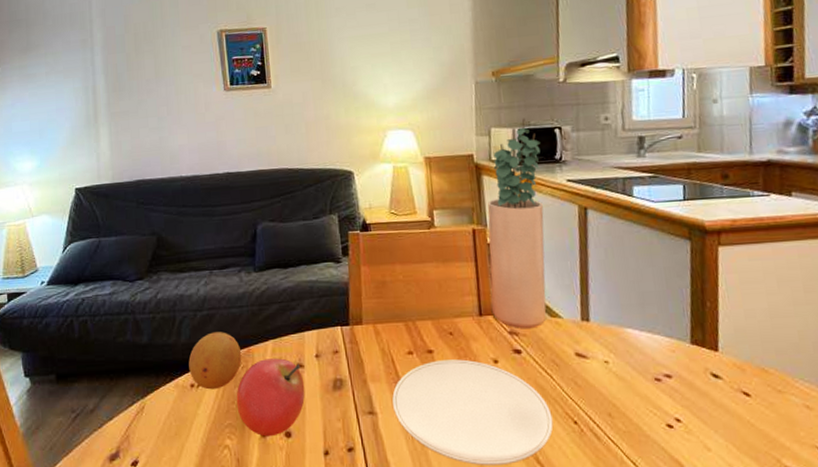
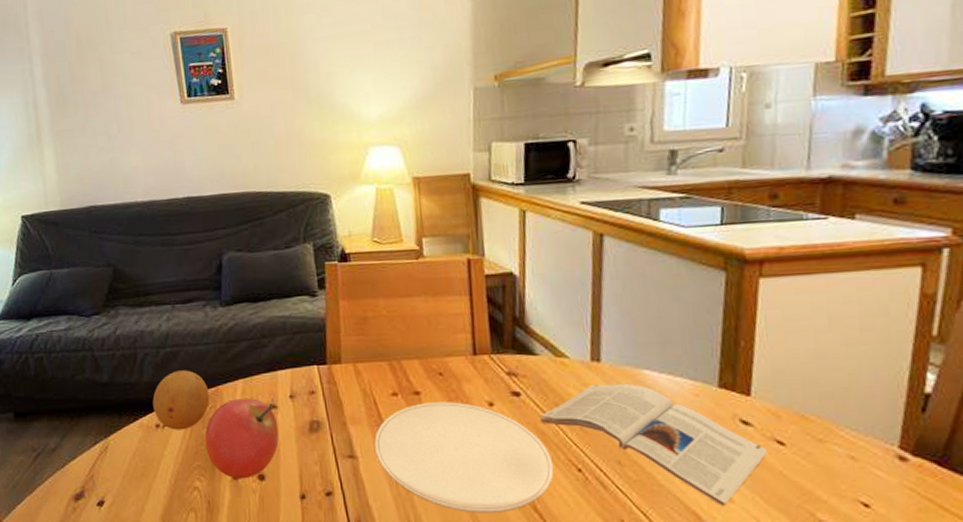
vase: present [487,118,547,329] -> none [485,130,552,370]
magazine: none [539,340,737,455] -> present [539,383,768,507]

